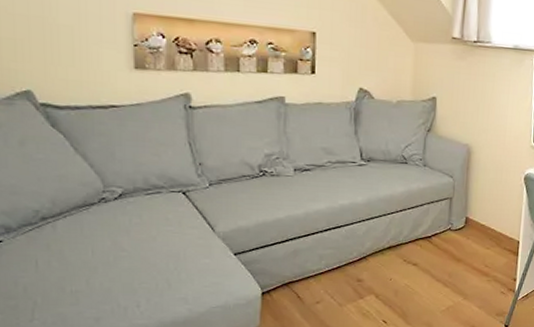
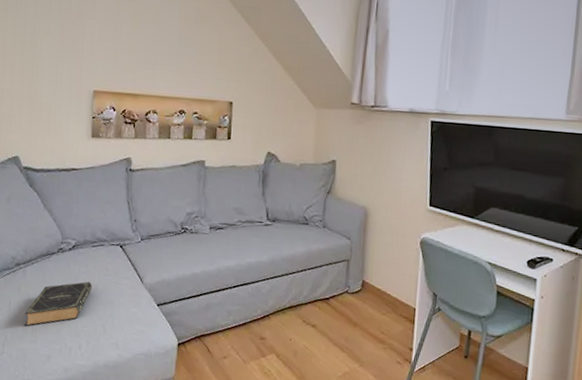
book: none [59,233,150,288] -> present [24,281,93,327]

